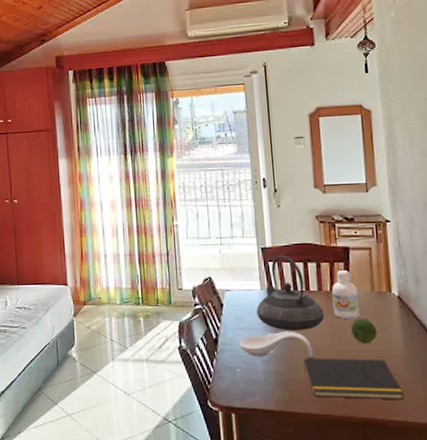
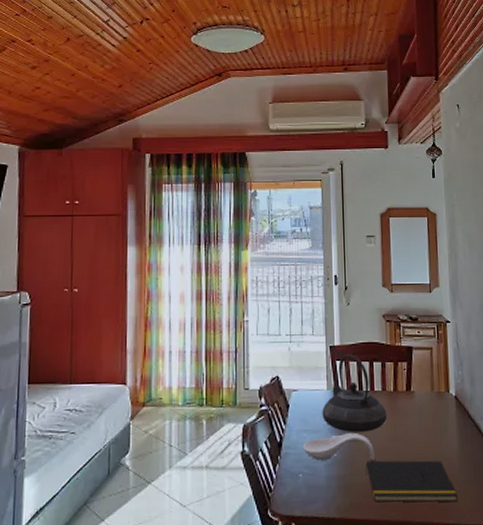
bottle: present [331,270,360,320] -> none [394,370,420,421]
fruit: present [351,318,378,344] -> none [412,419,436,446]

